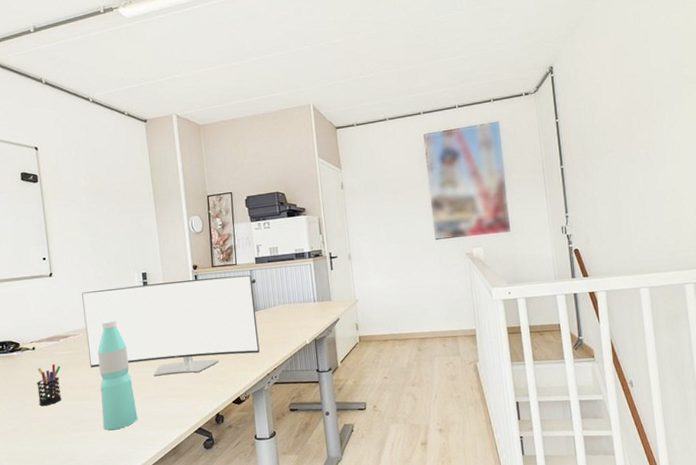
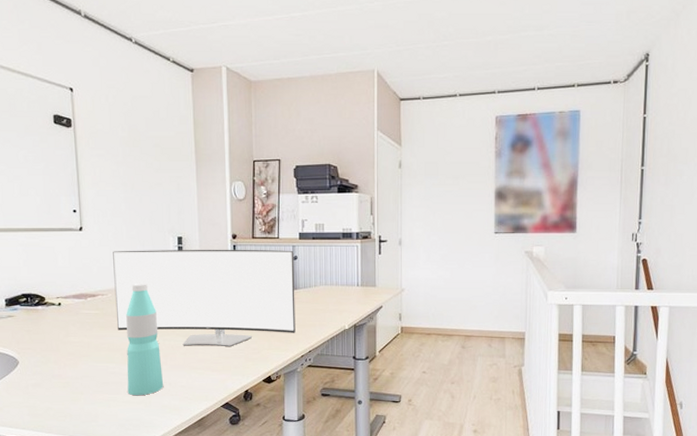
pen holder: present [37,363,62,407] -> none [61,322,87,364]

